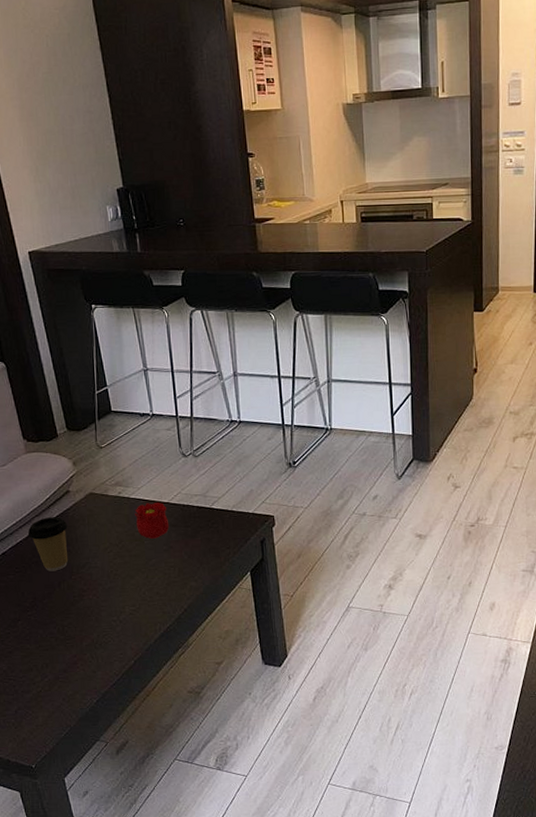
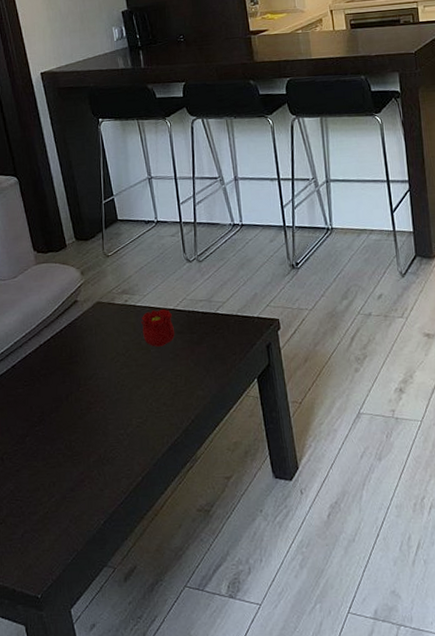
coffee cup: present [27,517,68,572] -> none [36,327,76,384]

